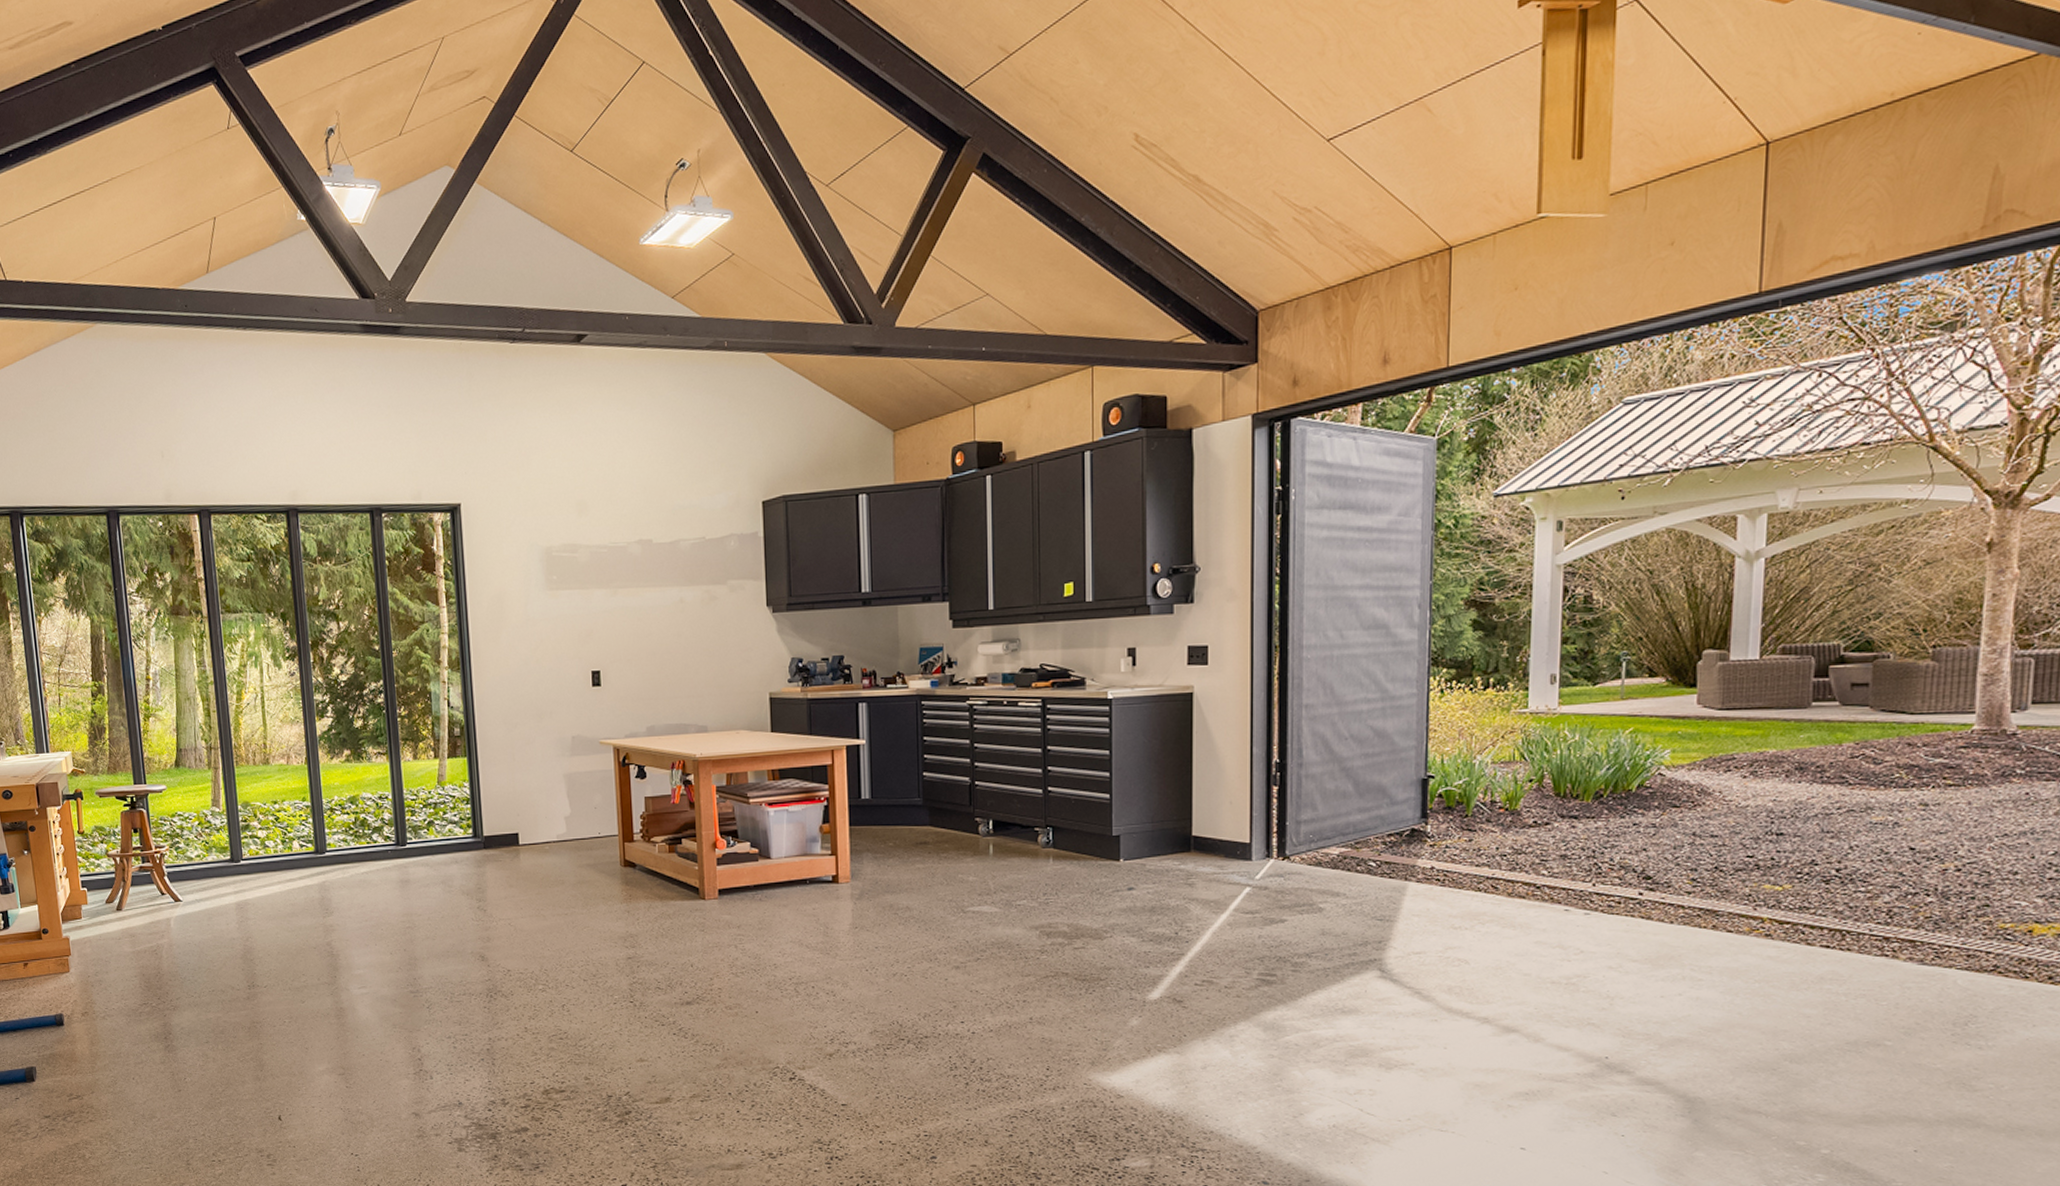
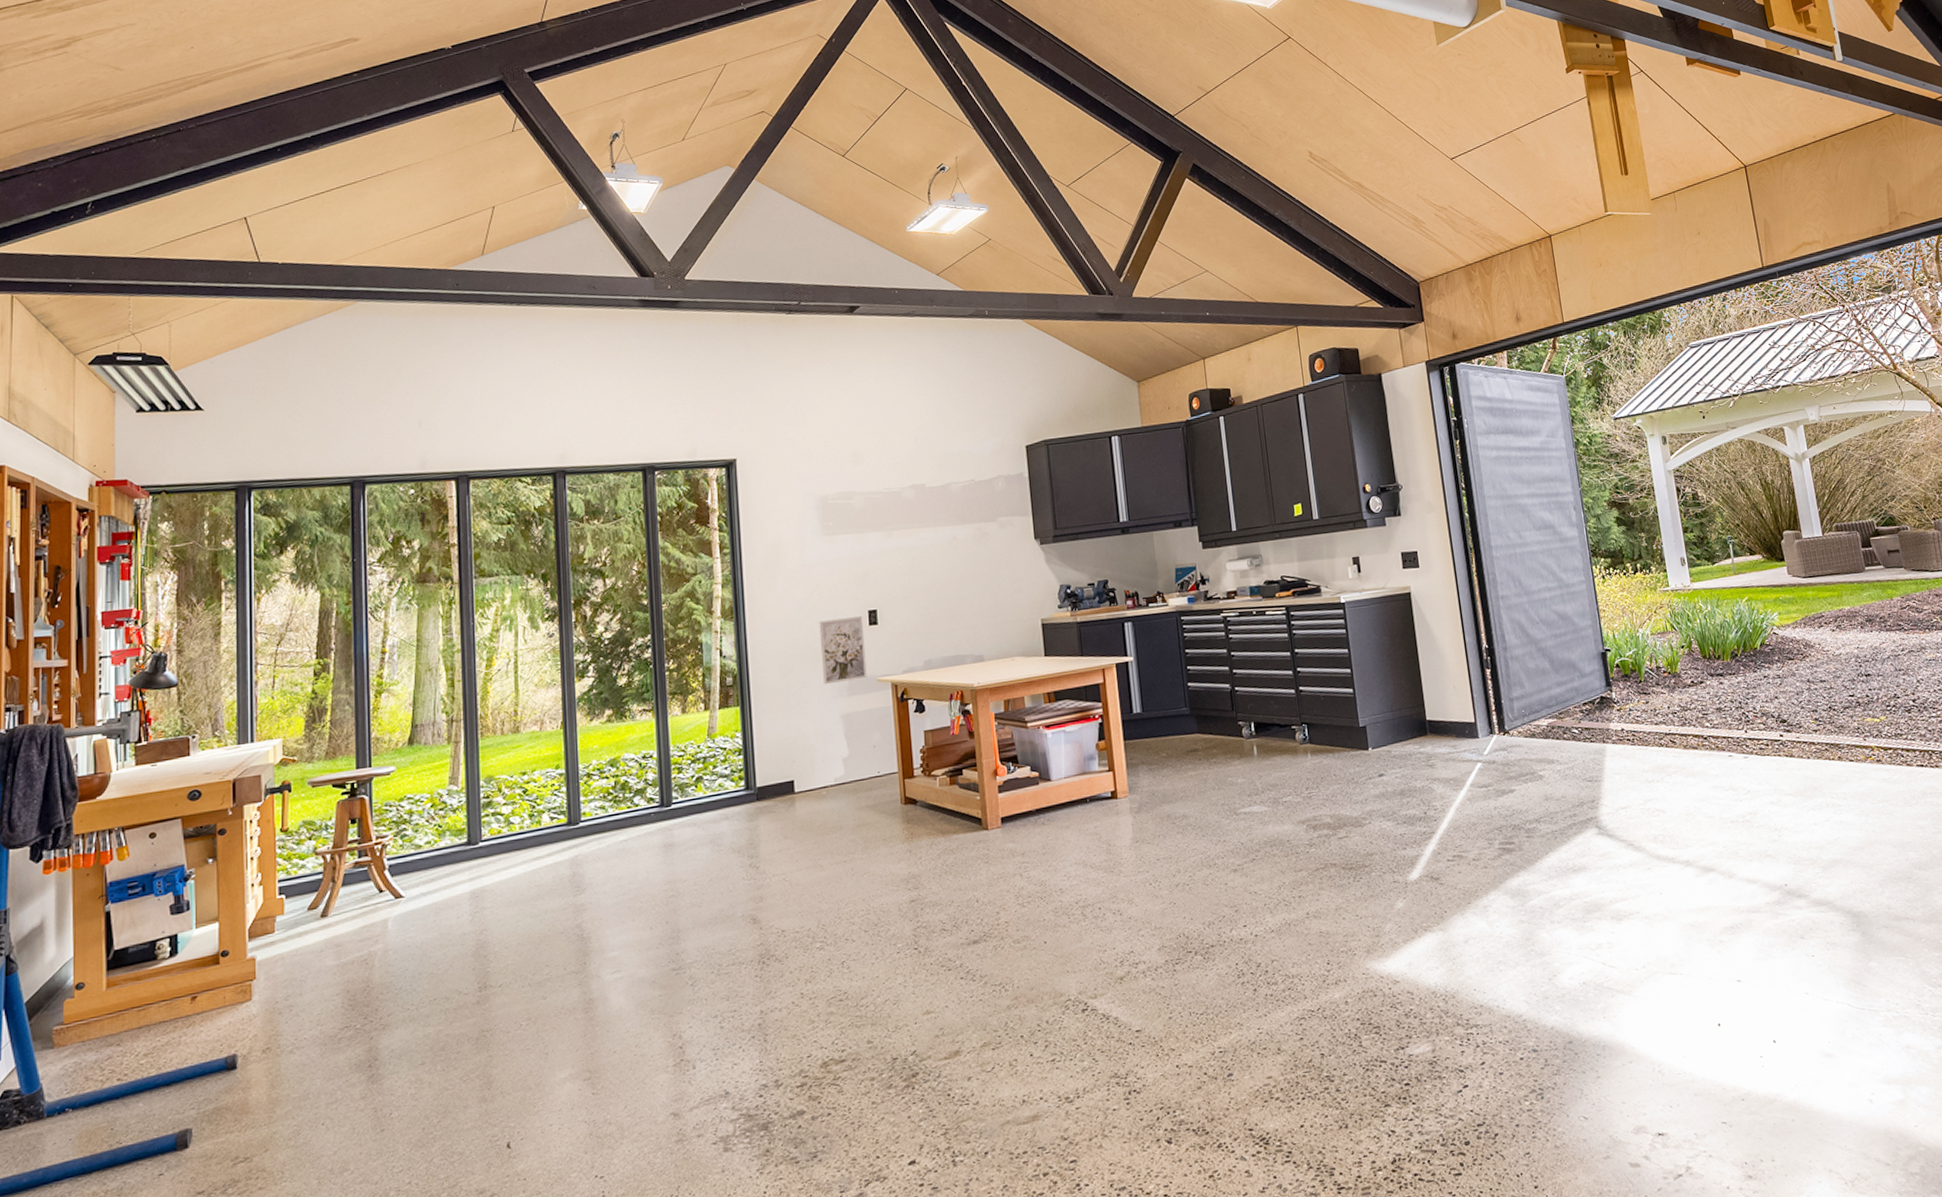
wall art: none [542,676,590,743] -> present [819,616,867,685]

